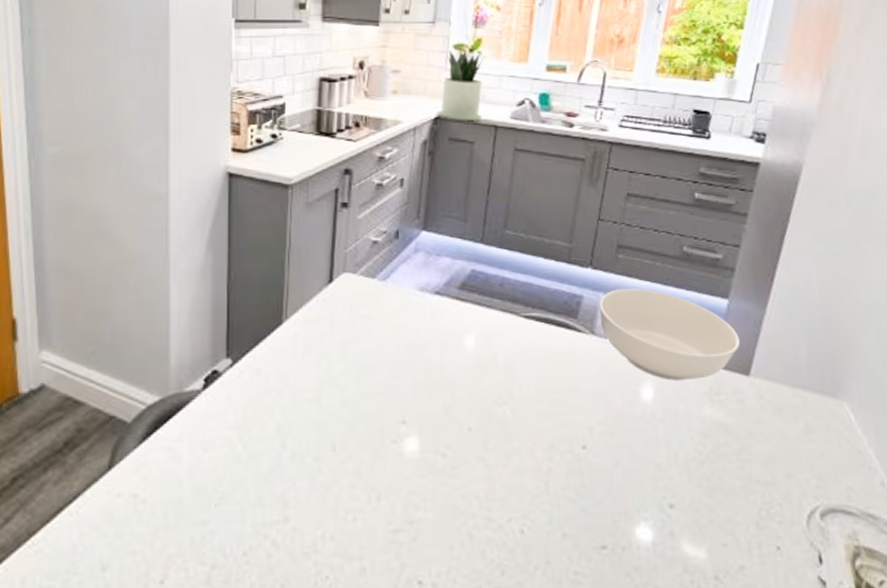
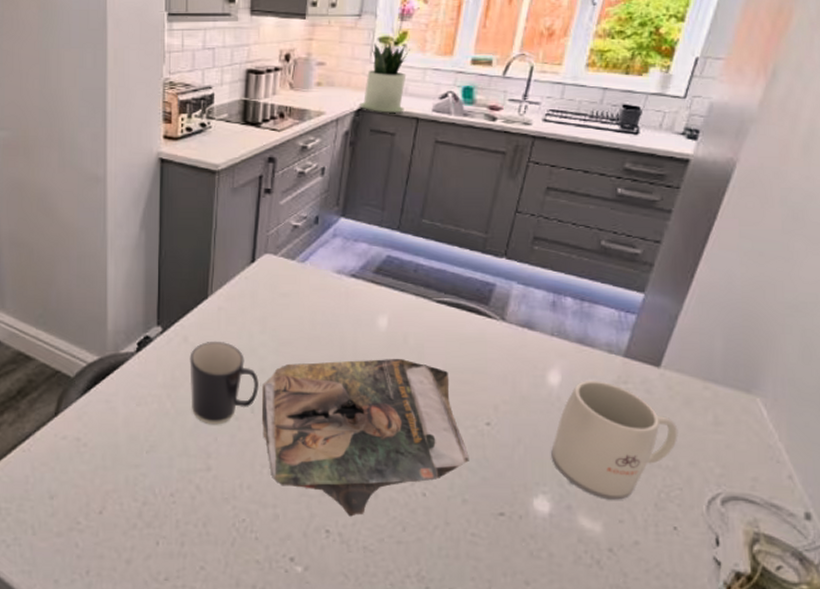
mug: none [263,371,341,468] -> present [189,341,260,425]
magazine: none [343,381,567,563] -> present [261,359,469,517]
bowl: present [599,288,741,380] -> none [511,279,654,368]
mug: none [650,393,773,522] -> present [551,381,678,500]

